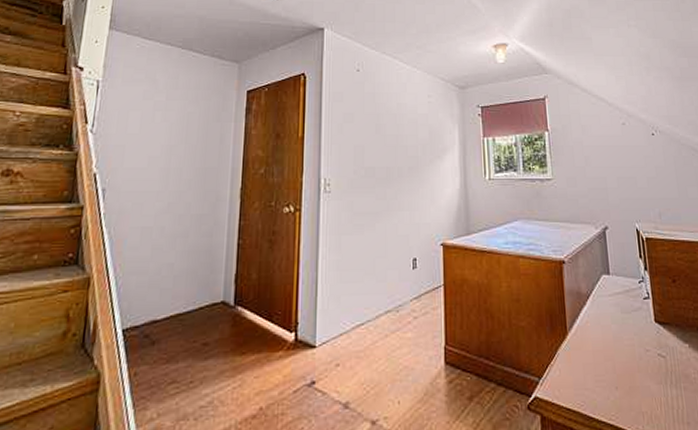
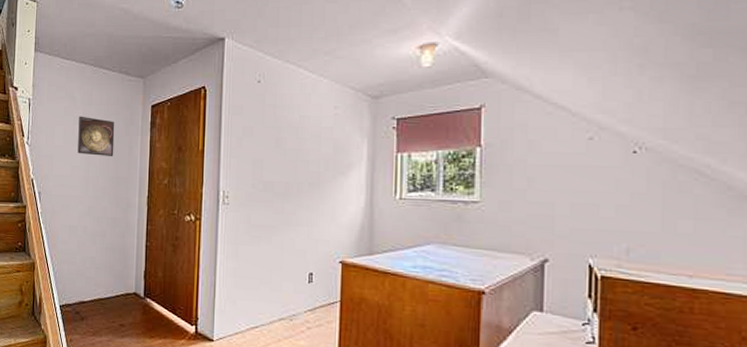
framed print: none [157,100,205,145] -> present [78,116,115,156]

